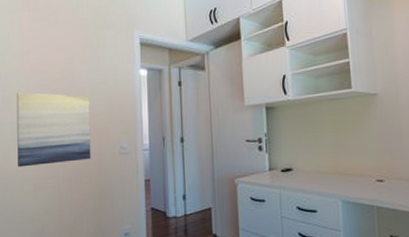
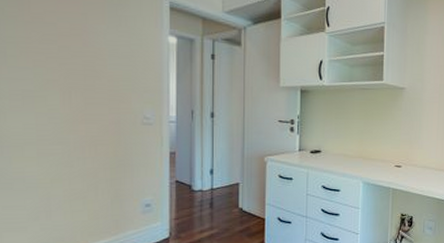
wall art: present [16,92,91,168] -> none [13,45,109,130]

